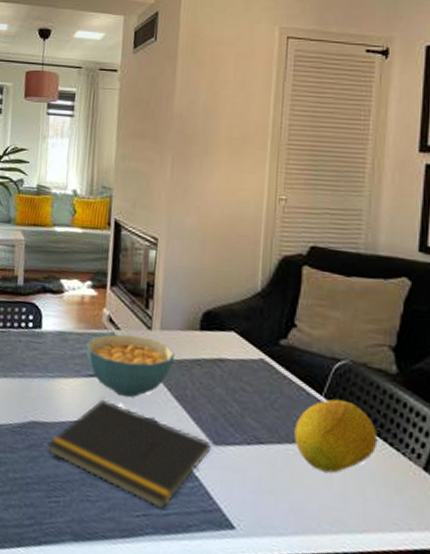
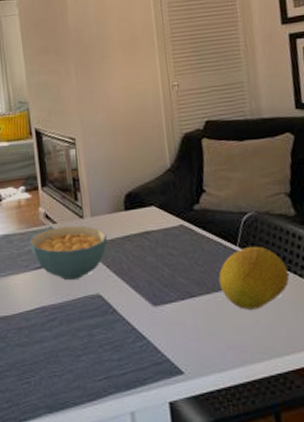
notepad: present [47,400,212,510] -> none [11,287,153,371]

